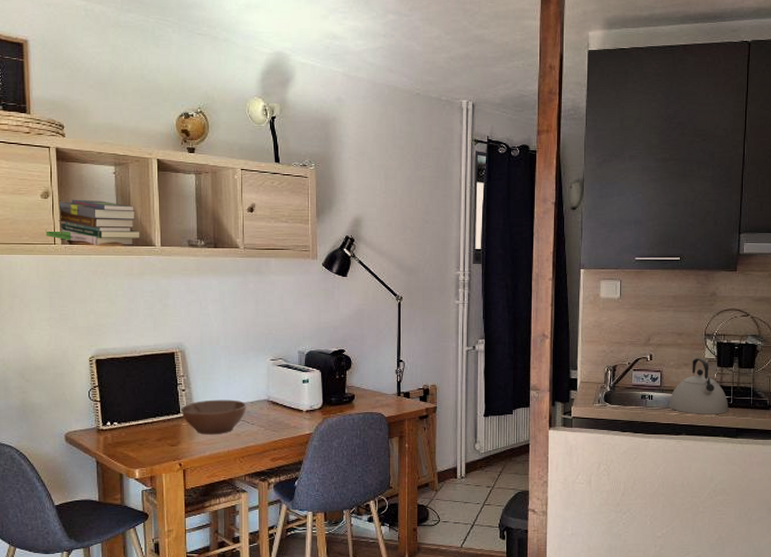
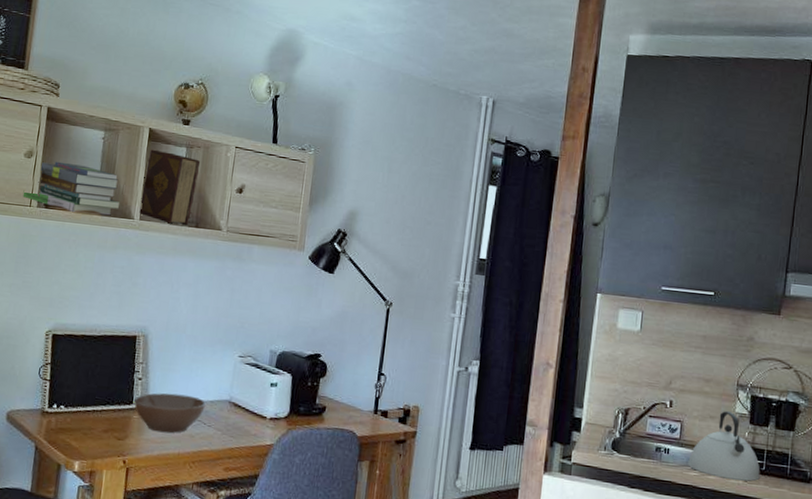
diary: none [159,179,210,247] -> present [139,149,200,226]

